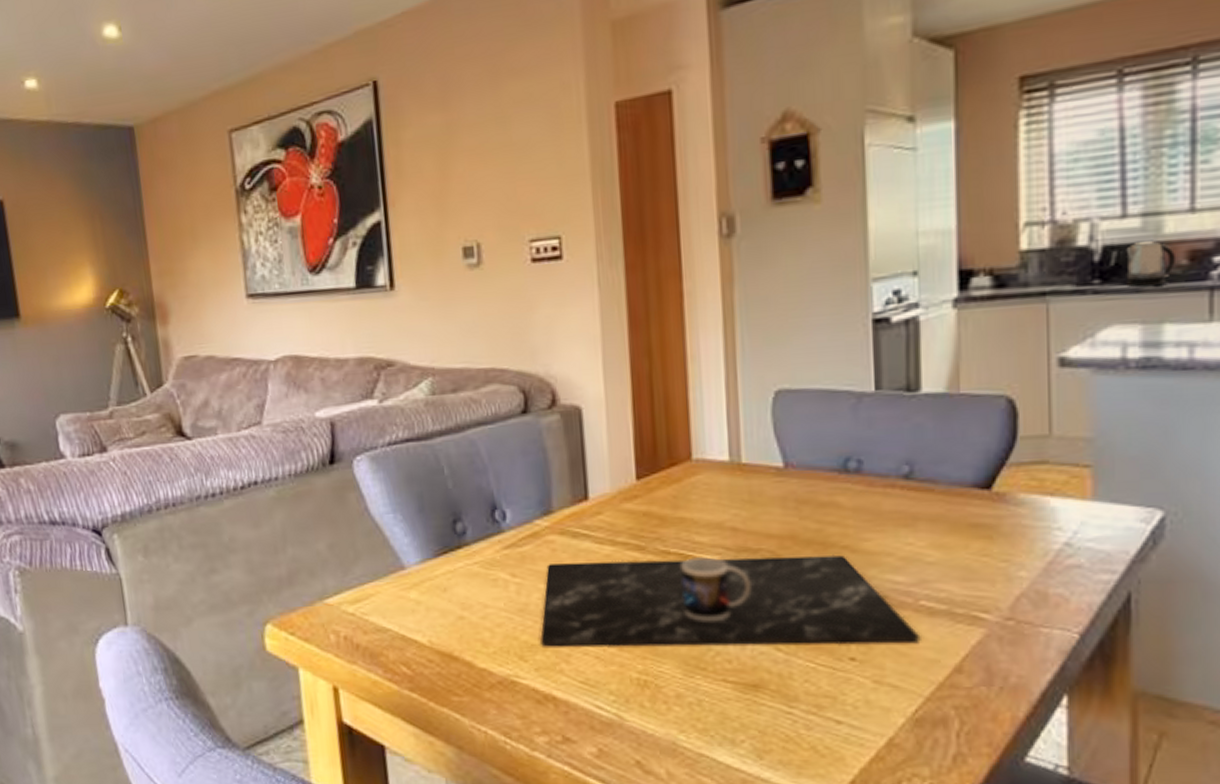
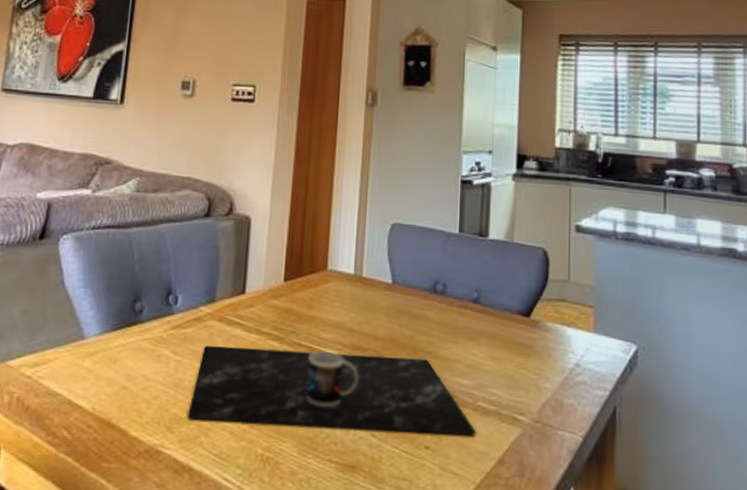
kettle: present [1126,241,1175,288] -> none [617,154,645,185]

